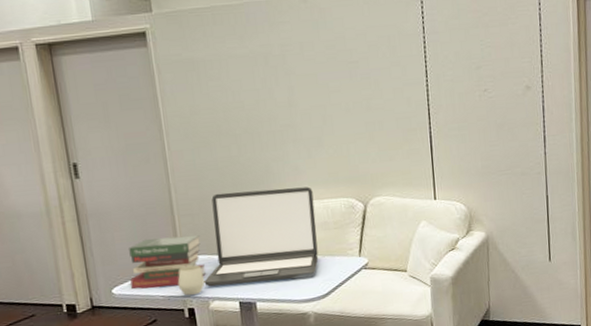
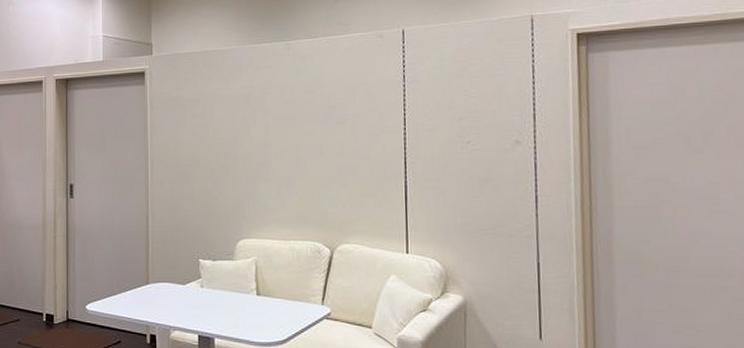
books: present [129,235,206,290] -> none [103,260,170,310]
cup: present [177,265,205,296] -> none [144,292,169,322]
laptop: present [204,187,319,287] -> none [168,224,281,320]

